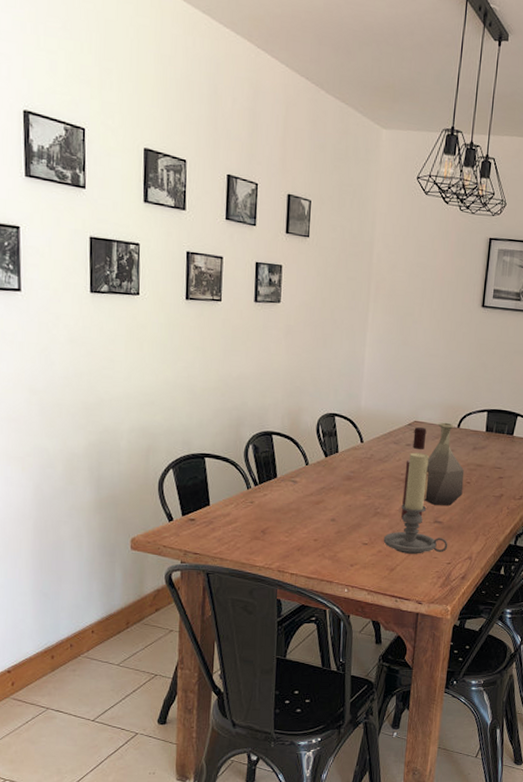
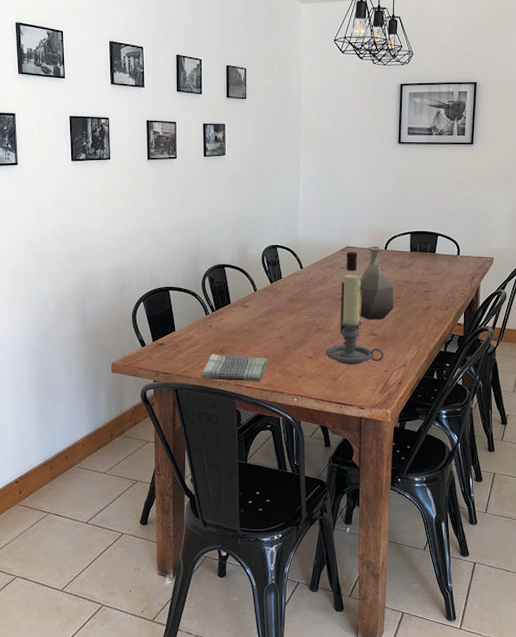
dish towel: none [237,534,317,568] -> present [200,354,268,381]

